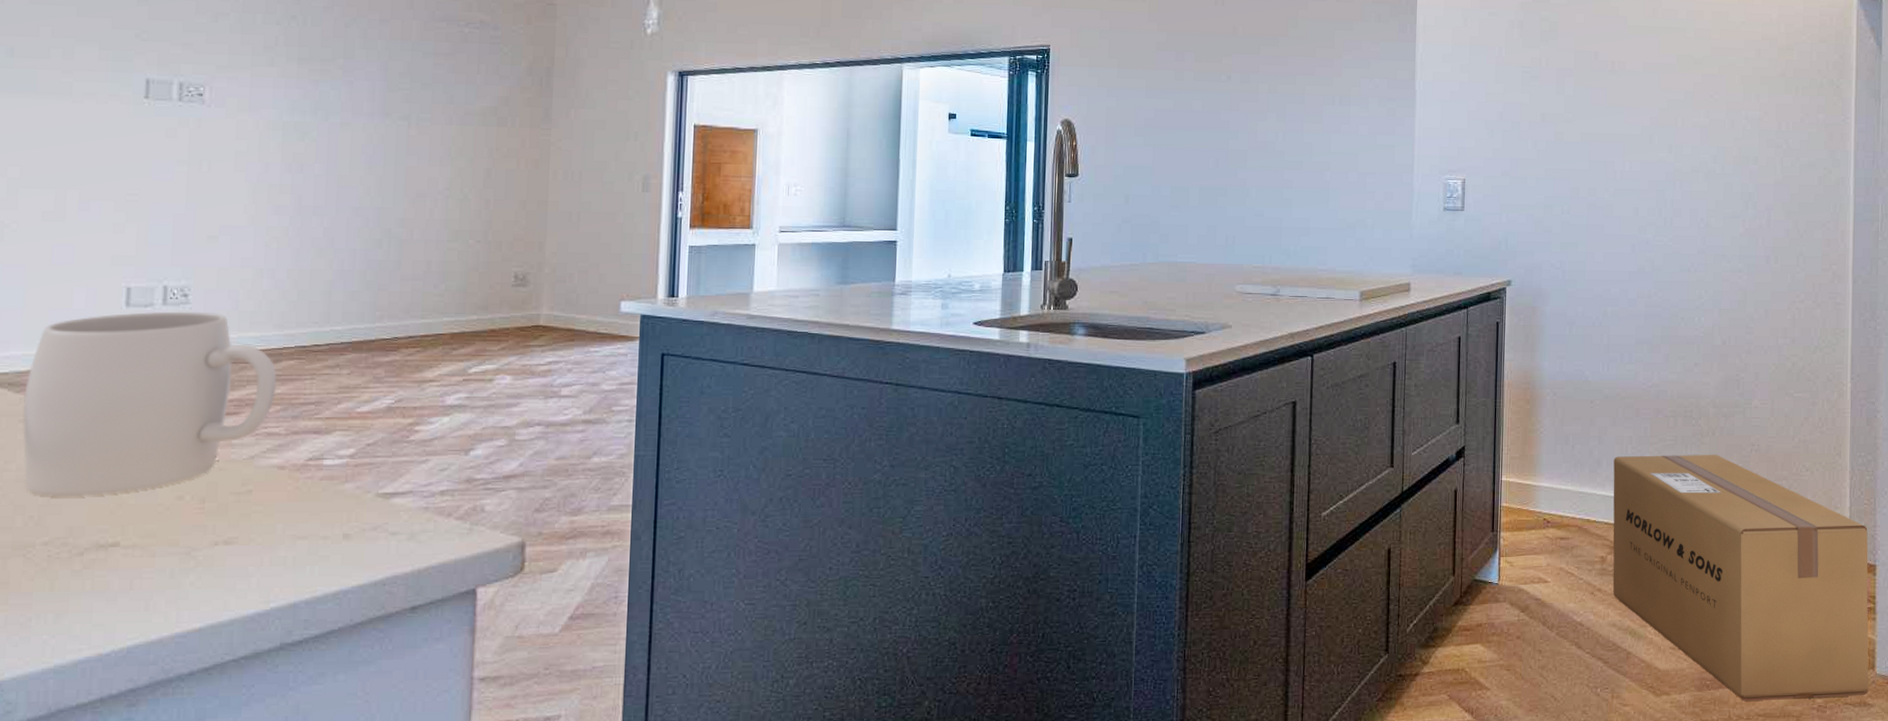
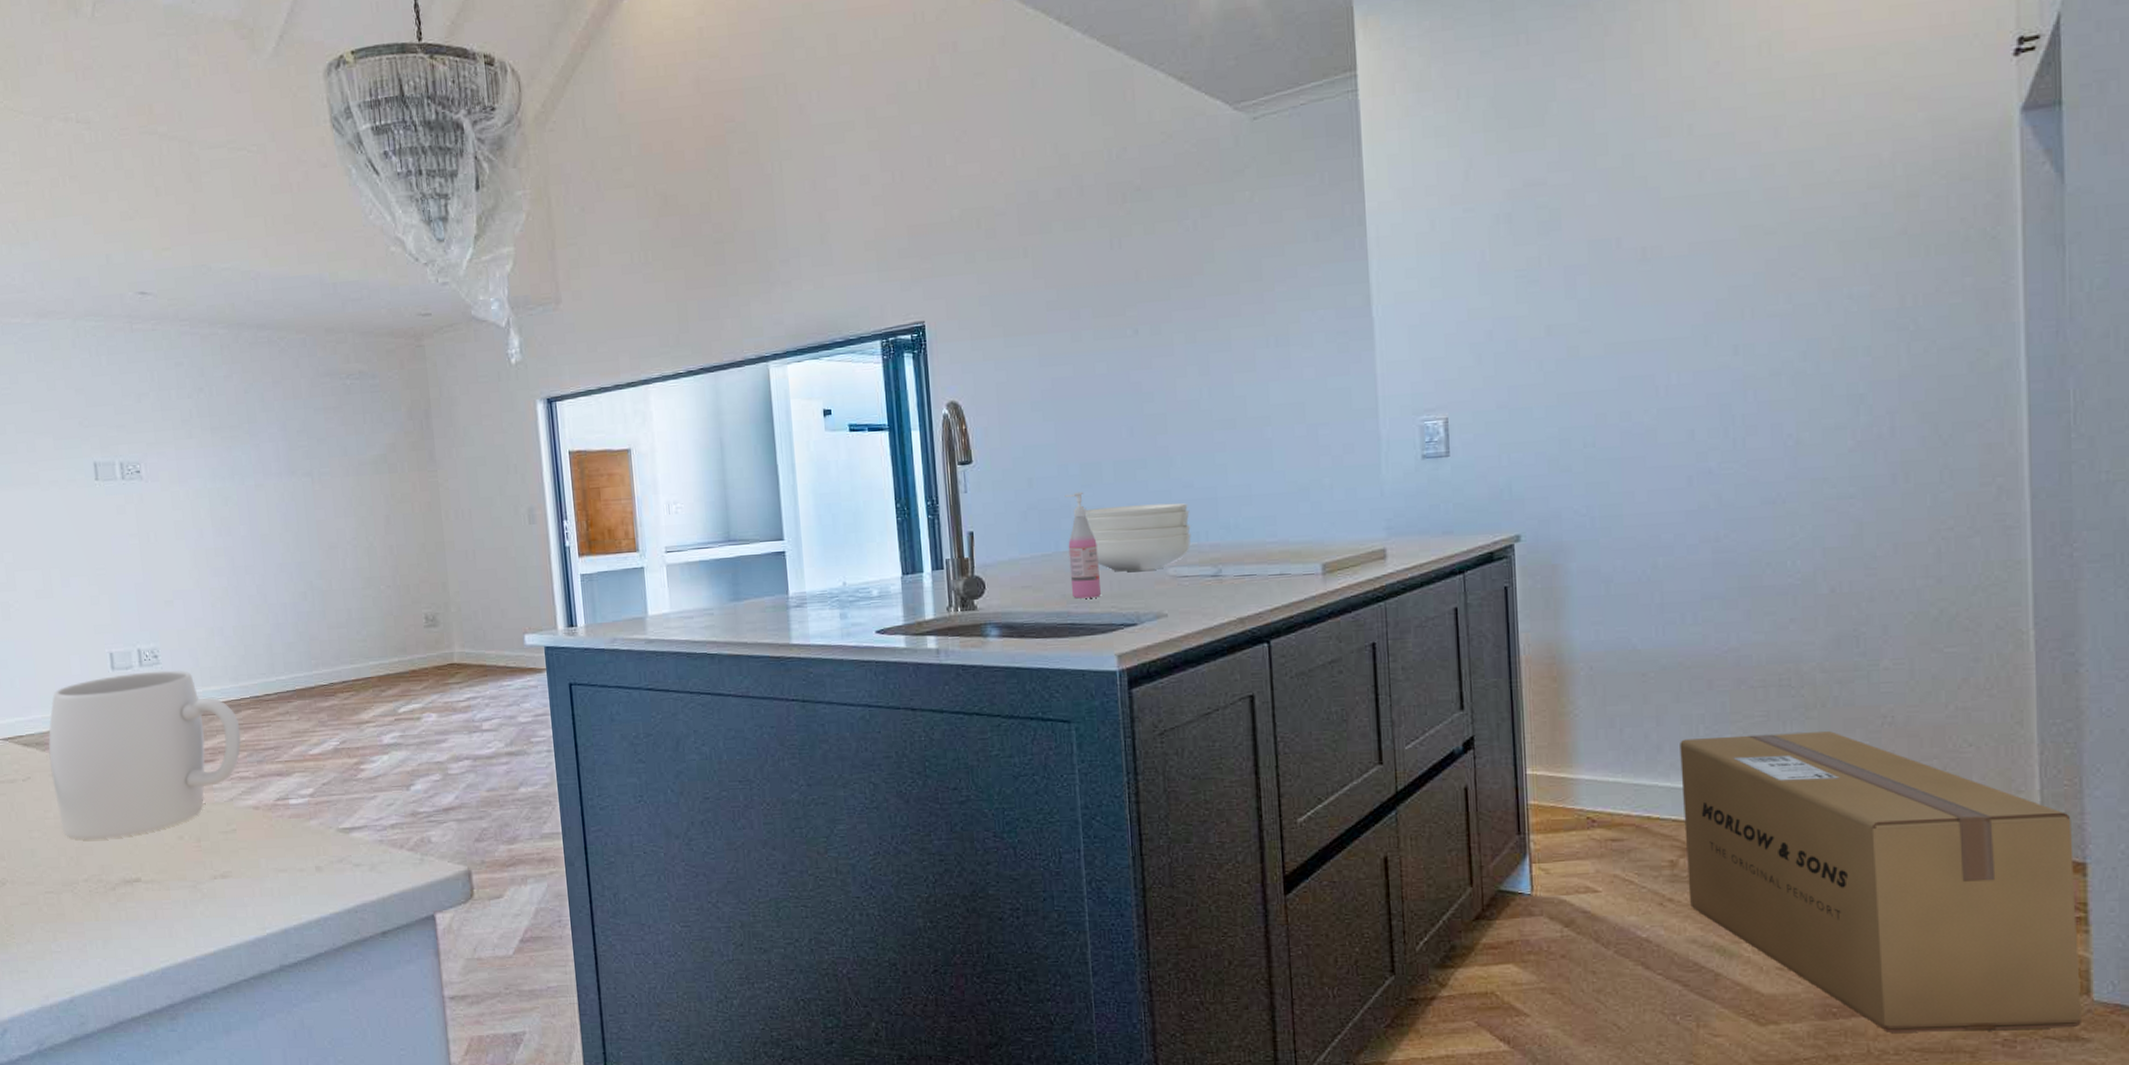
soap dispenser: none [1152,211,1179,306] -> present [1065,492,1102,599]
bowl: none [1171,227,1258,285] -> present [1085,502,1192,572]

